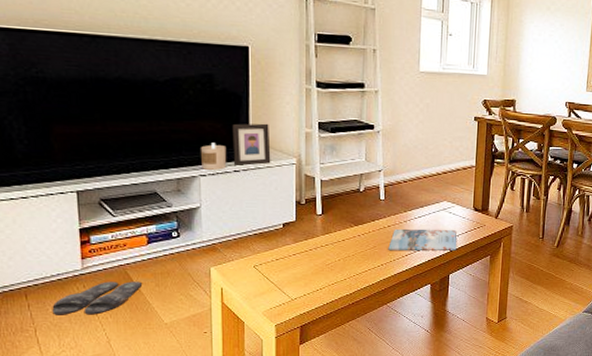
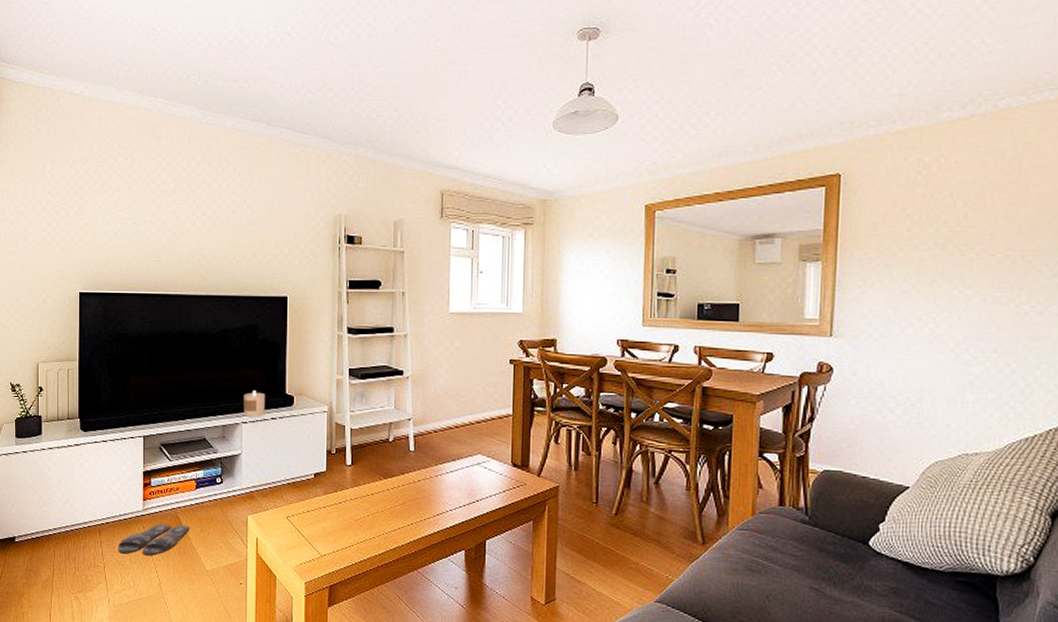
picture frame: present [232,123,271,166] -> none [271,370,305,414]
magazine: present [388,228,457,251] -> none [418,484,494,513]

